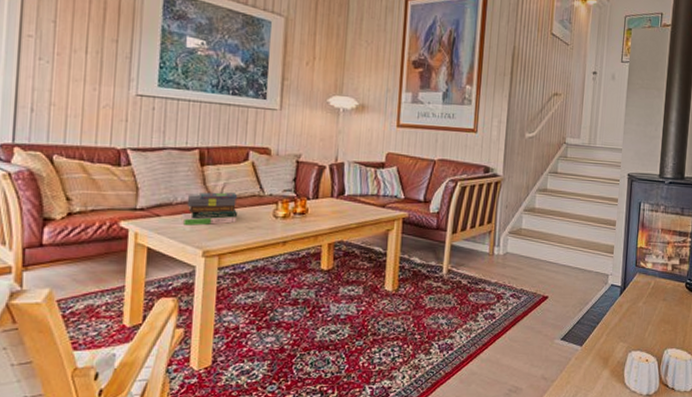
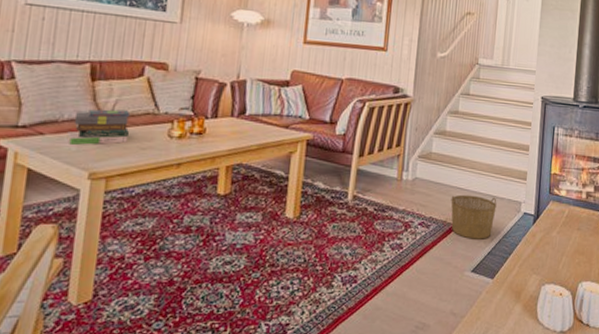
basket: none [540,268,585,310] -> present [451,194,497,239]

